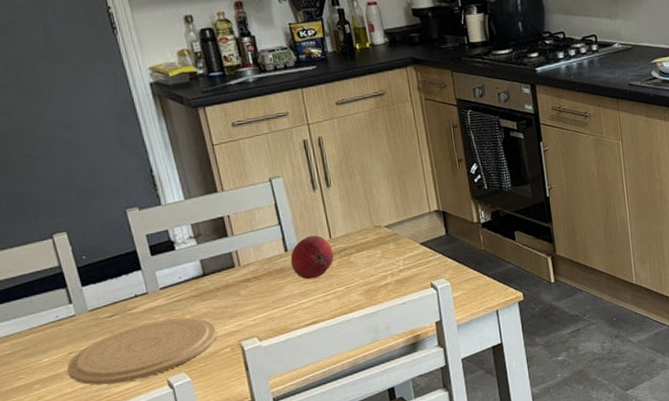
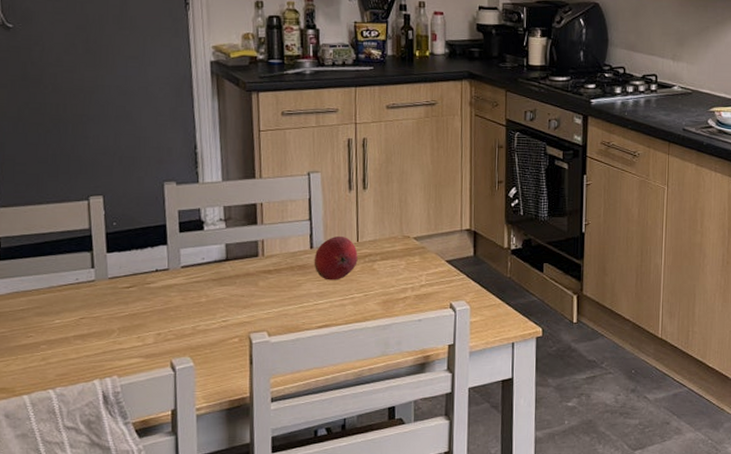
plate: present [67,317,218,385] -> none [76,299,229,356]

